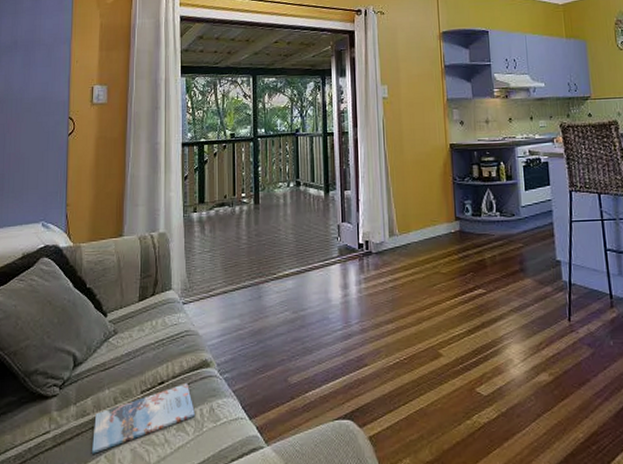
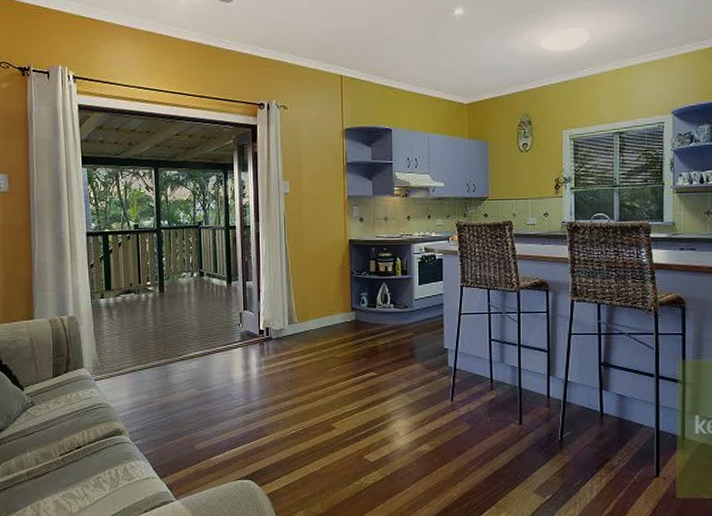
magazine: present [92,383,195,454] -> none [18,448,110,505]

